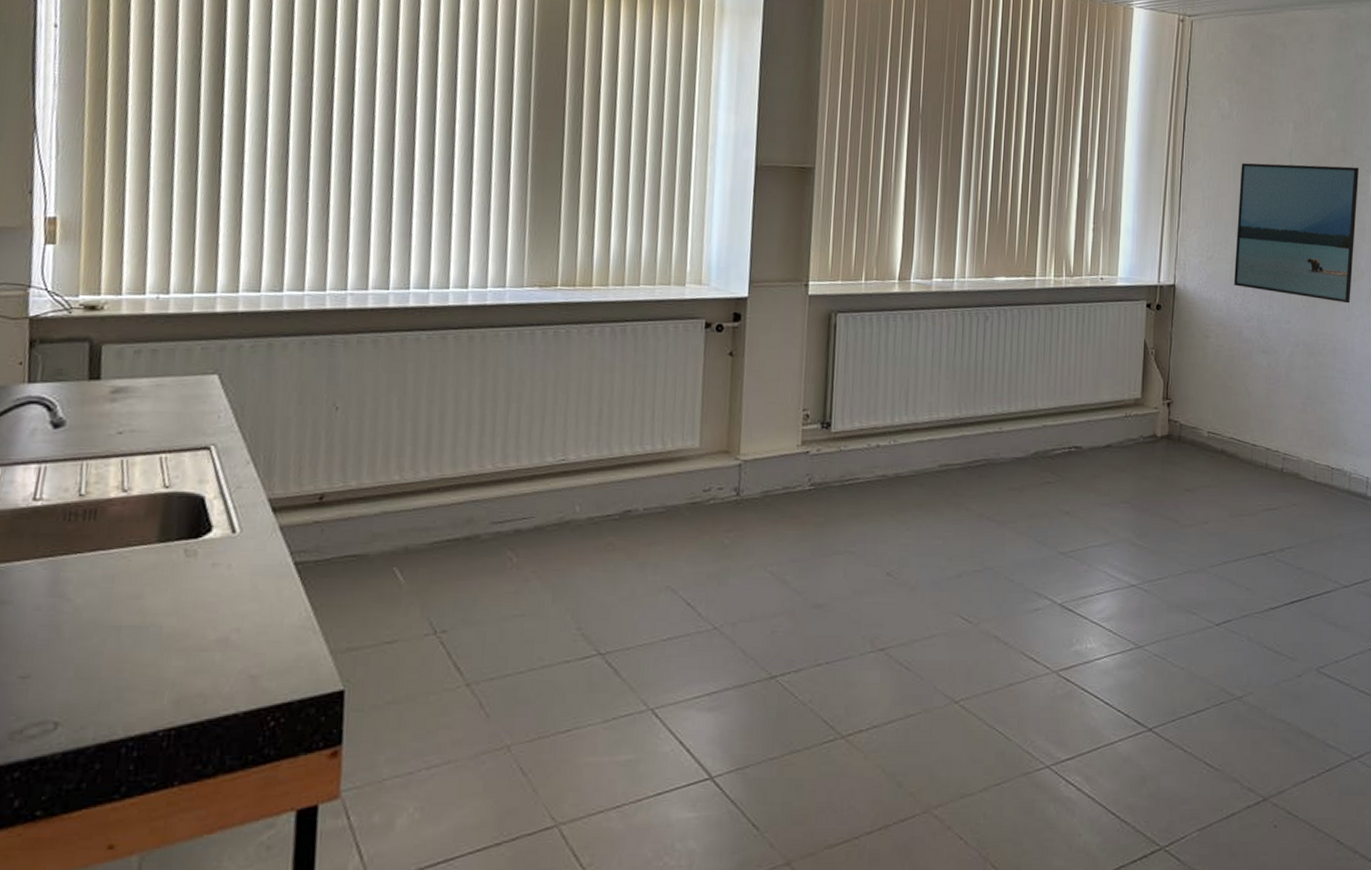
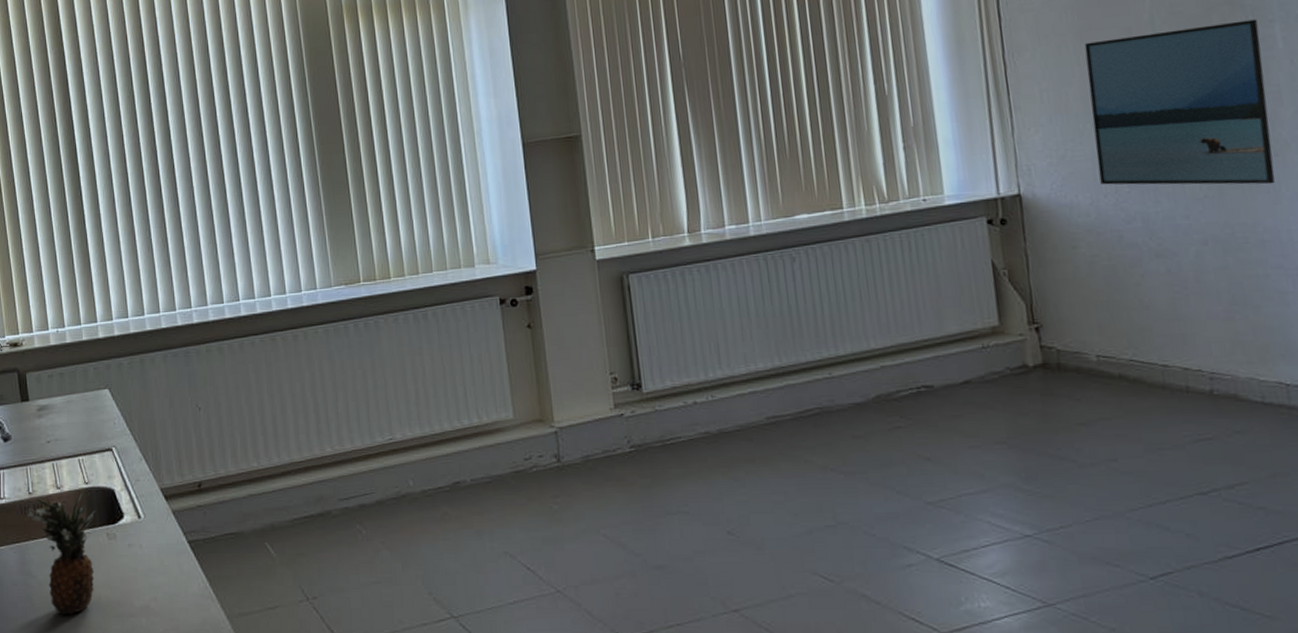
fruit: none [68,498,176,649] -> present [24,493,97,616]

